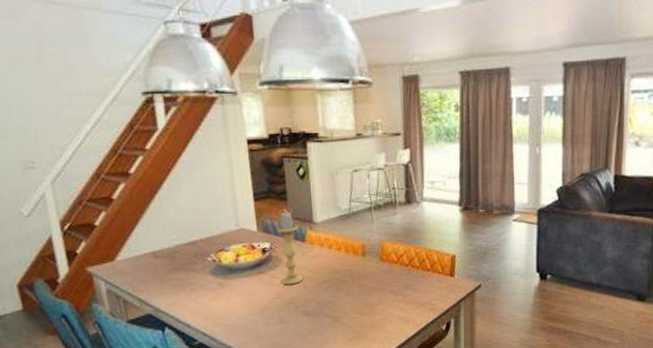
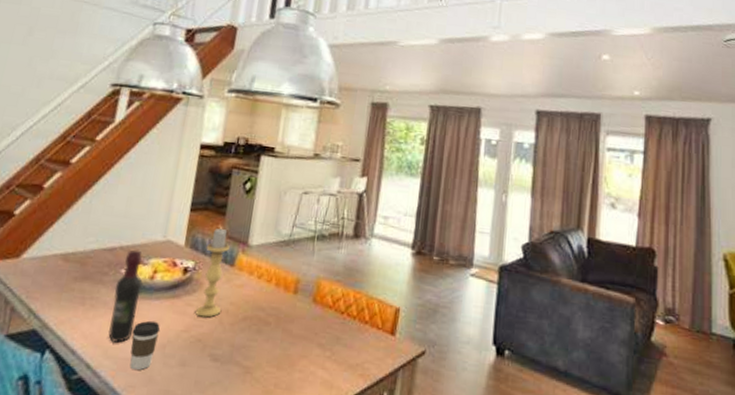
wine bottle: none [206,240,233,314] -> present [108,249,143,343]
coffee cup: none [232,293,256,332] -> present [129,321,161,371]

